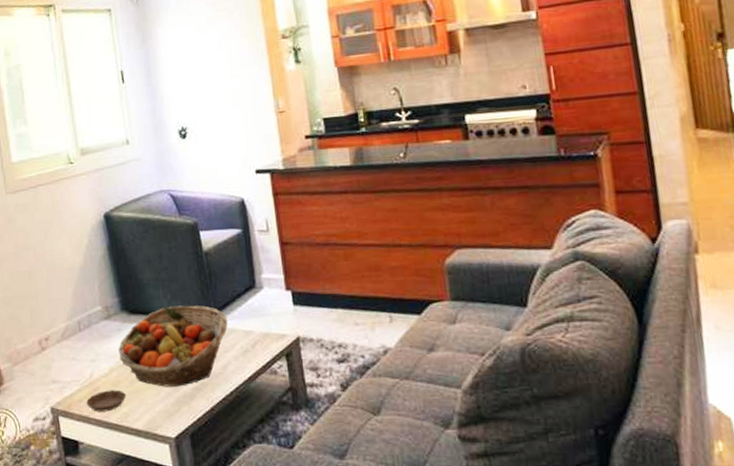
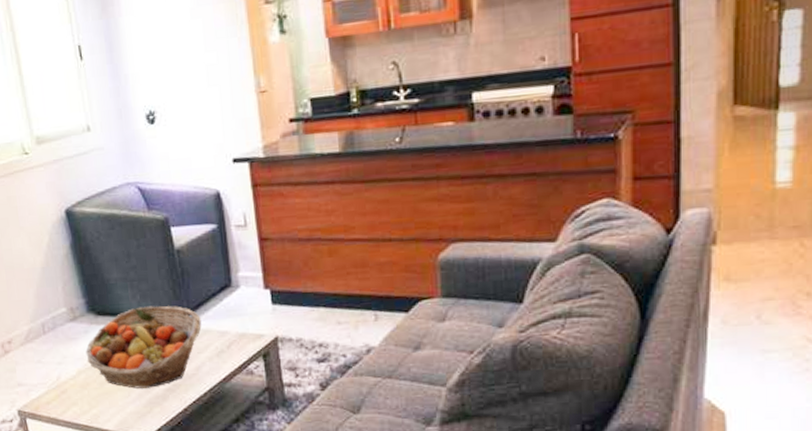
saucer: present [86,390,126,412] -> none [54,392,96,414]

